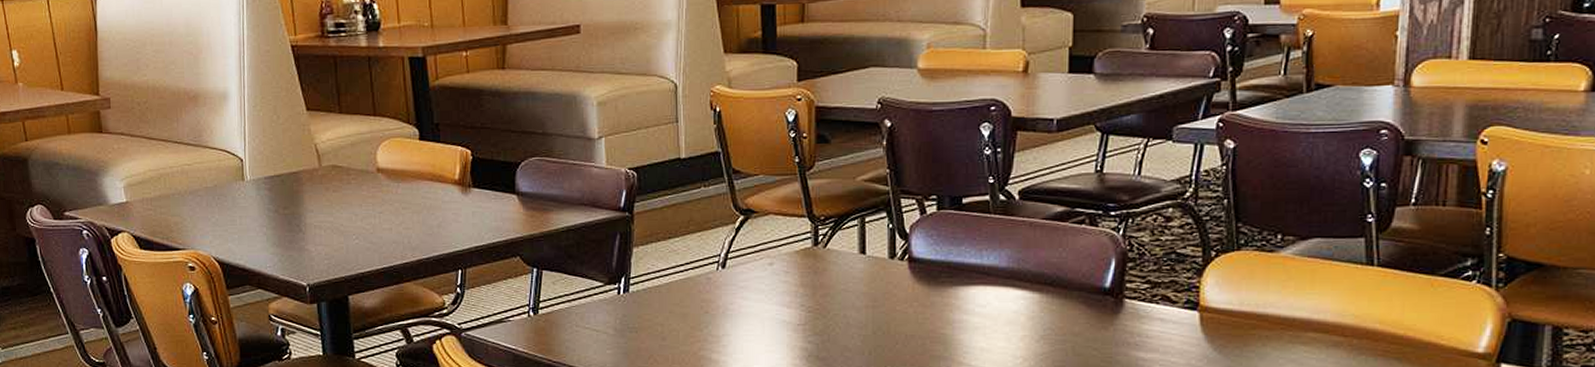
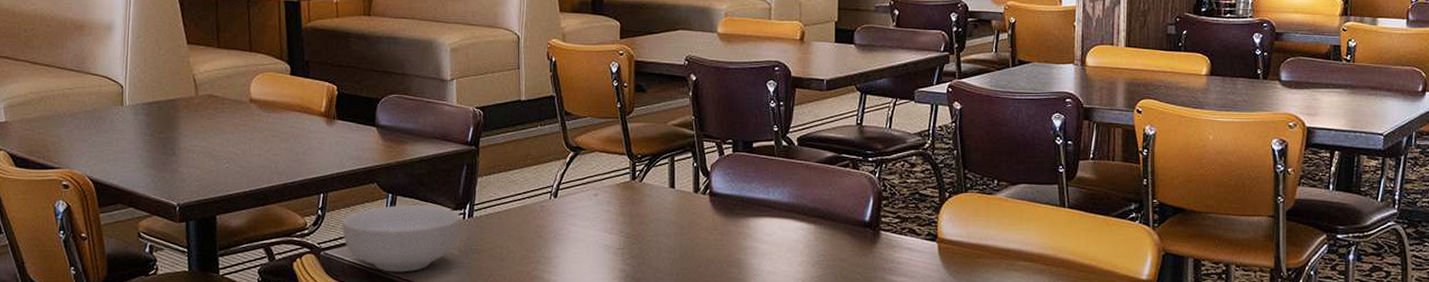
cereal bowl: none [482,280,615,354] -> present [341,205,461,272]

